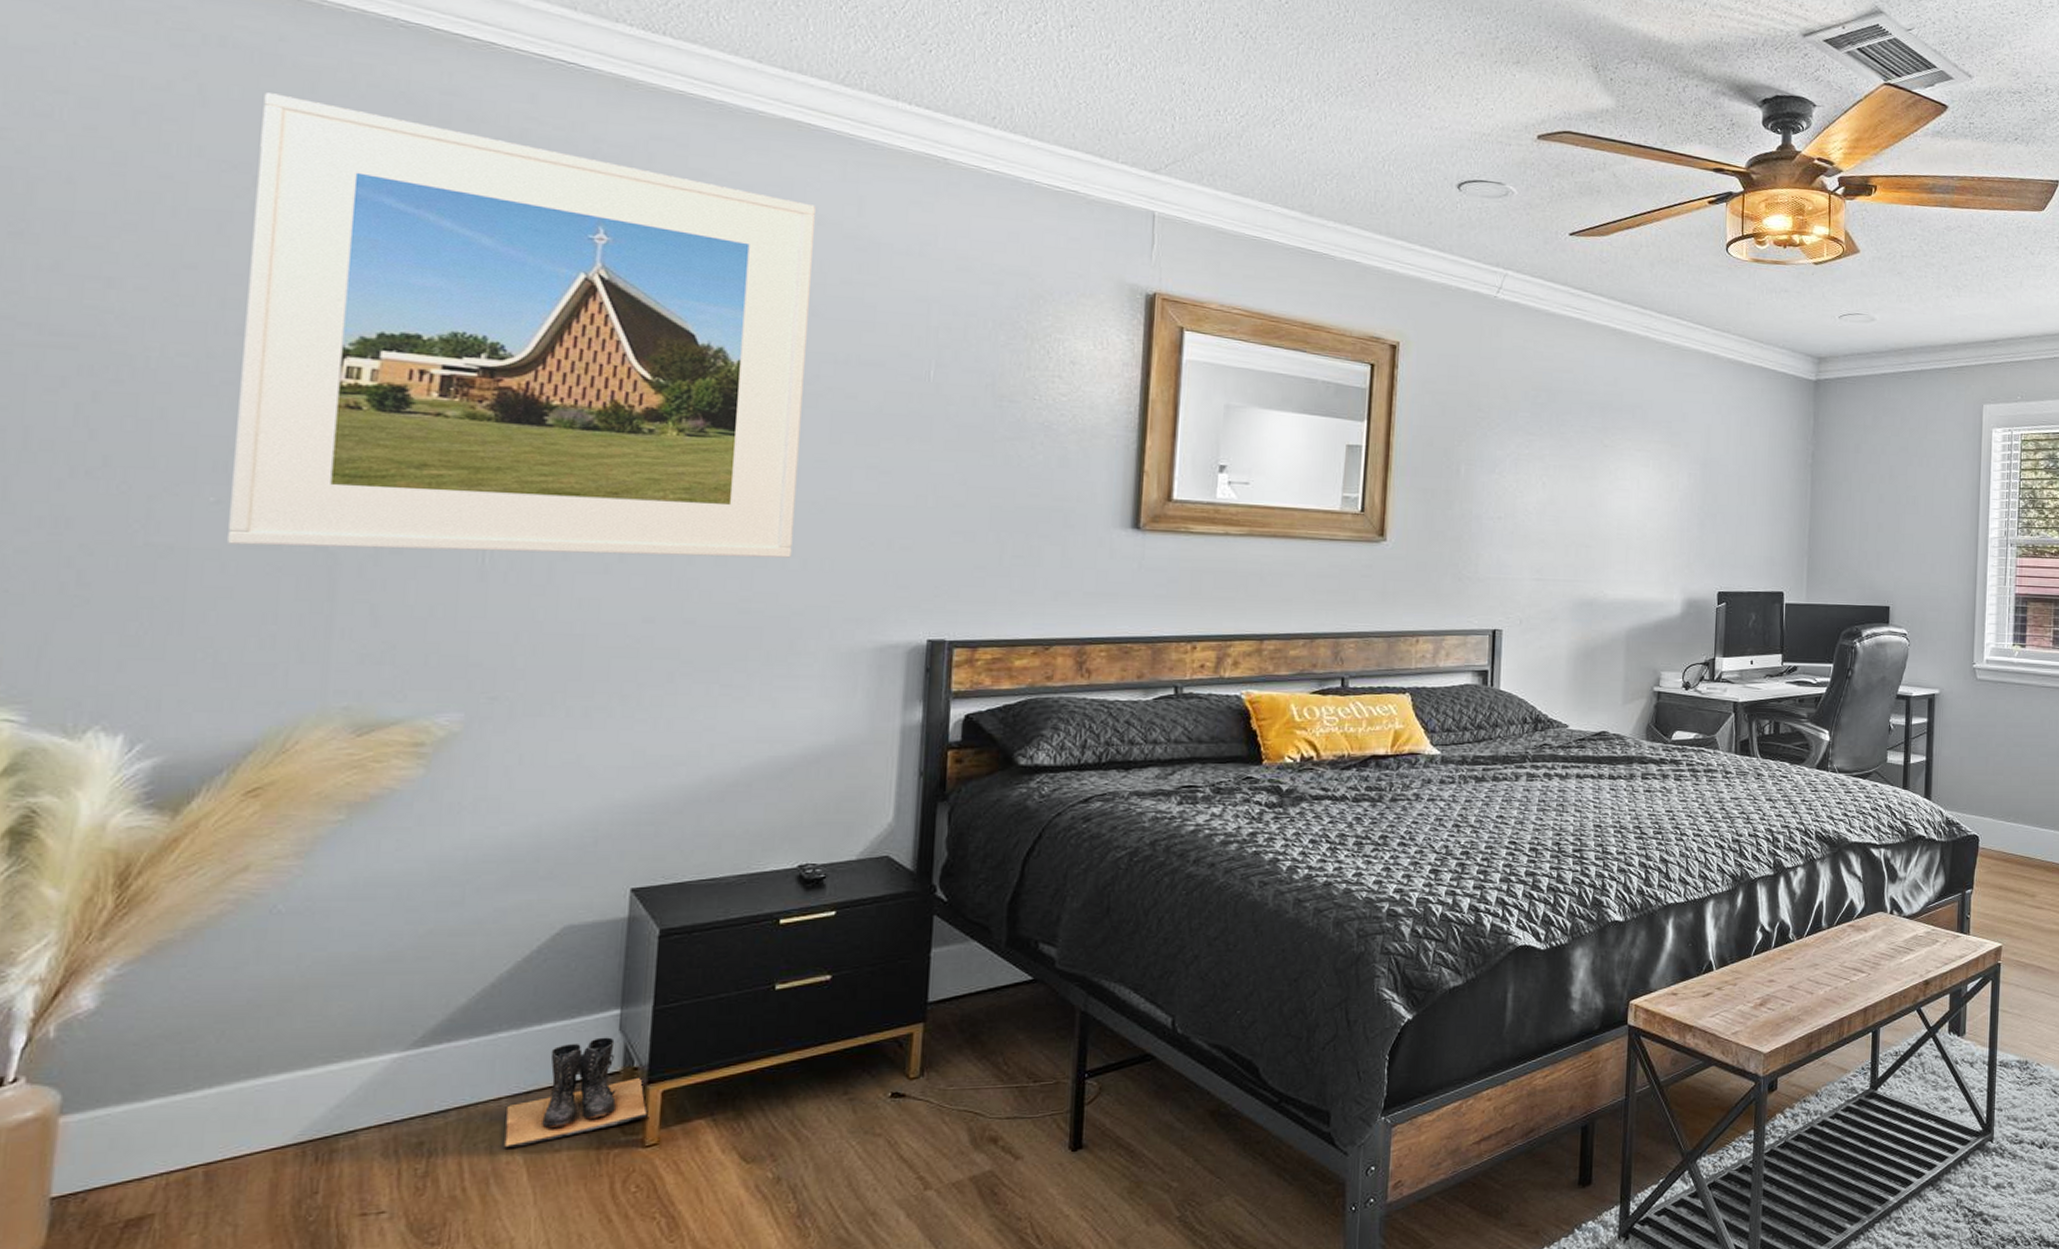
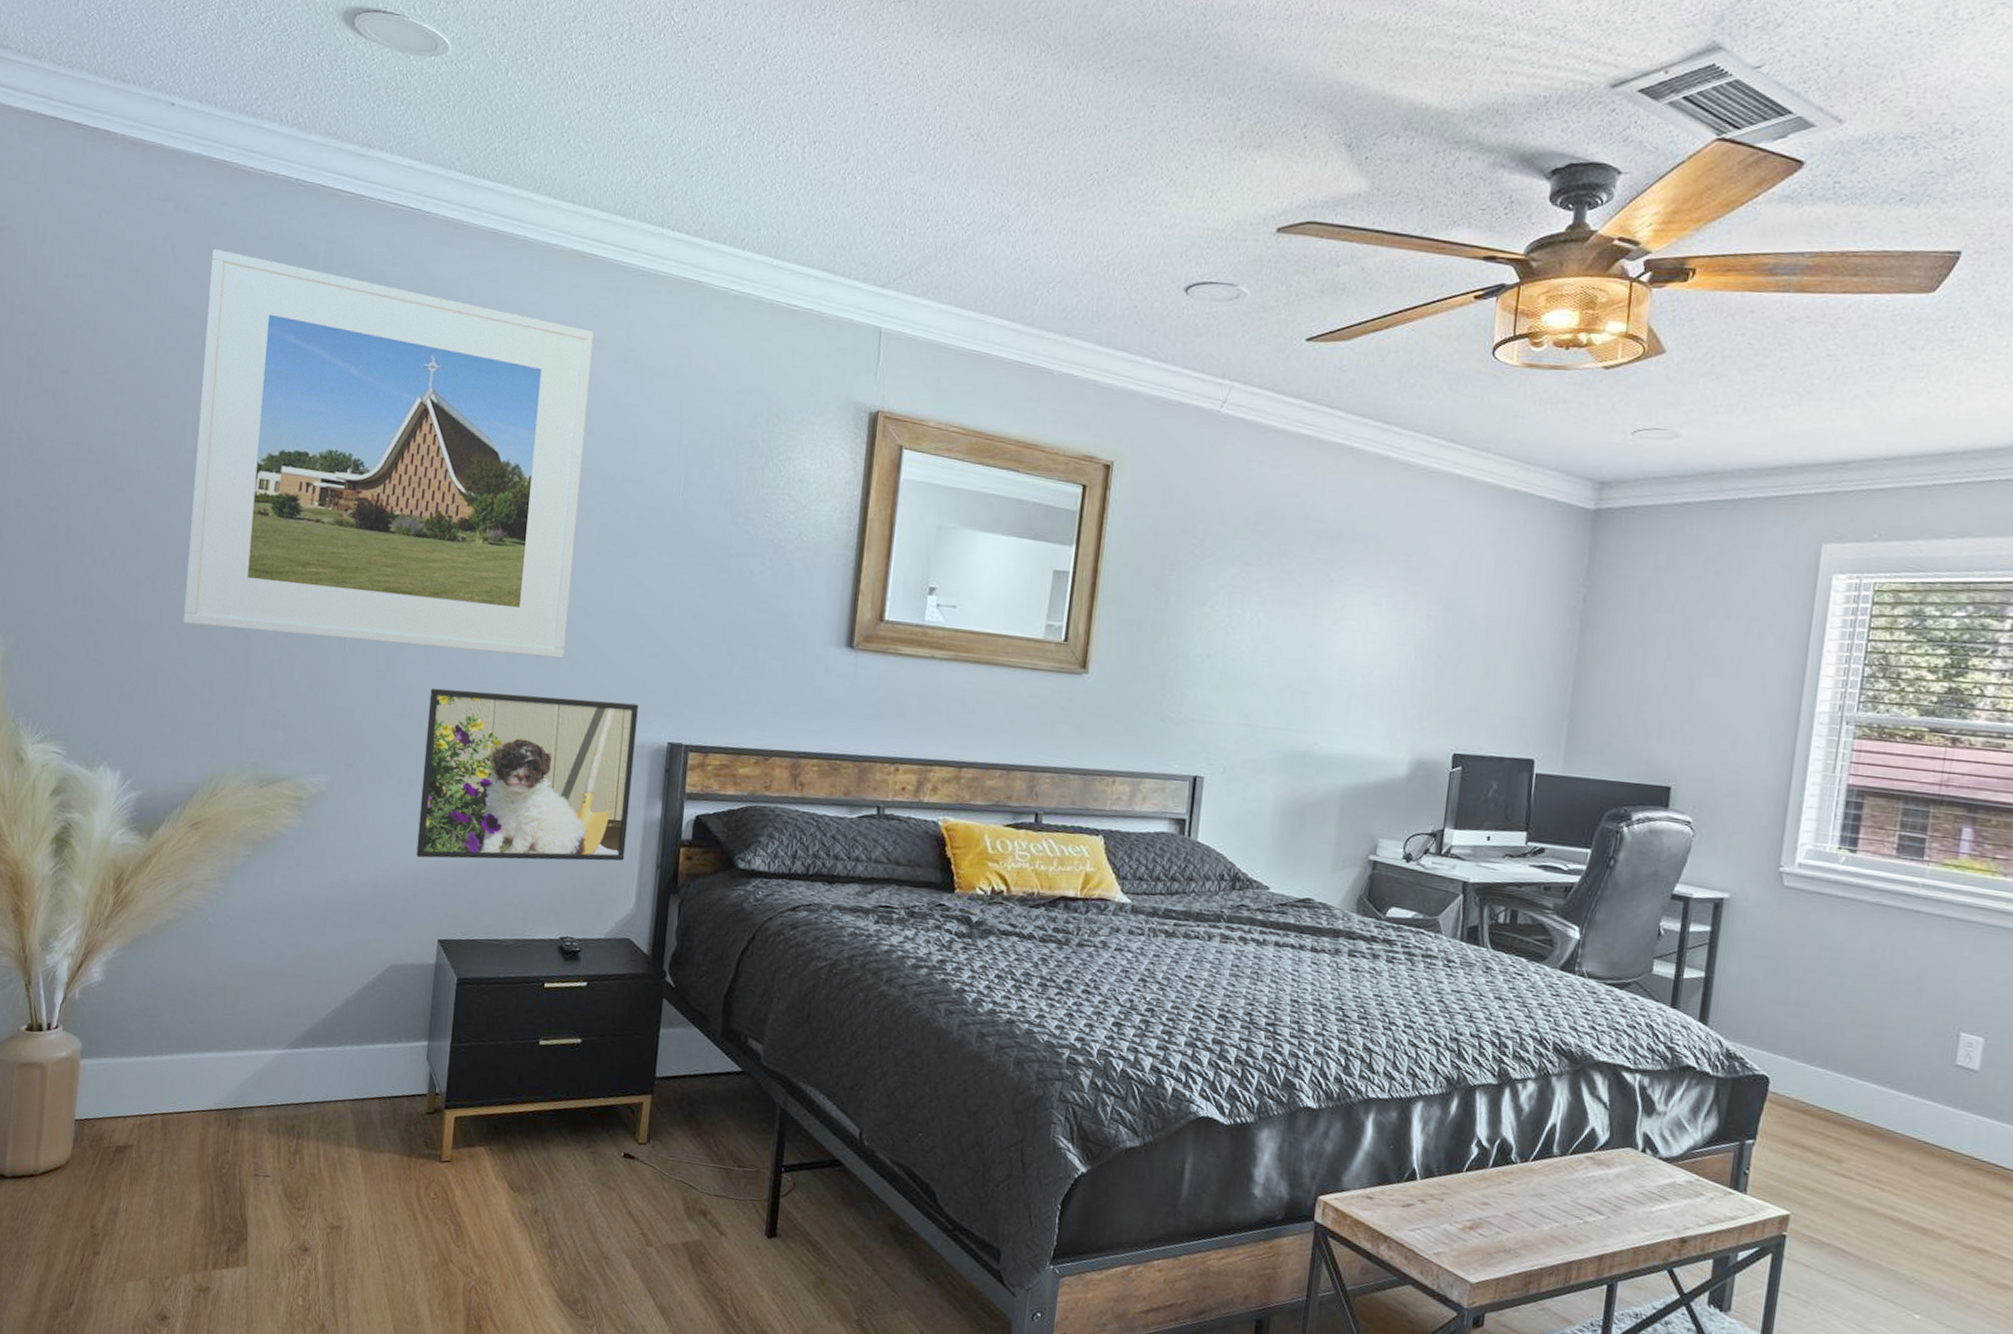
boots: present [503,1037,648,1148] -> none [346,1062,445,1144]
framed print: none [596,600,889,796] -> present [416,688,639,861]

